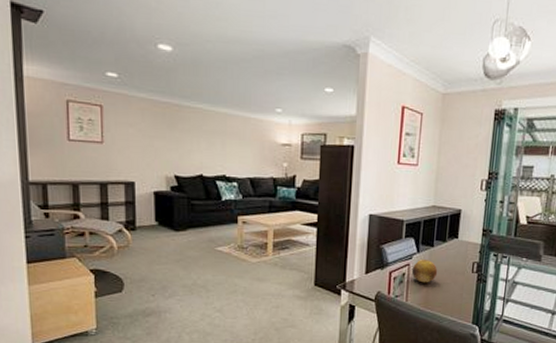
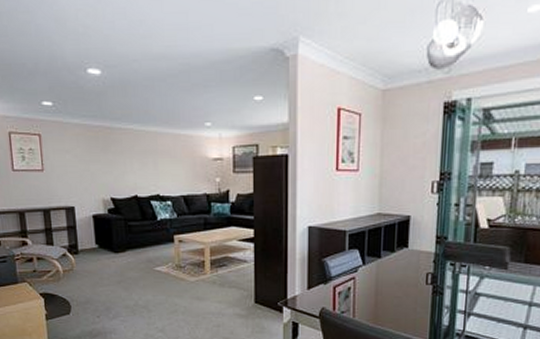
fruit: present [411,260,438,283] -> none [357,272,387,297]

